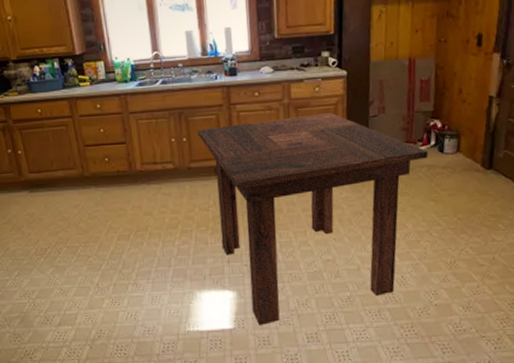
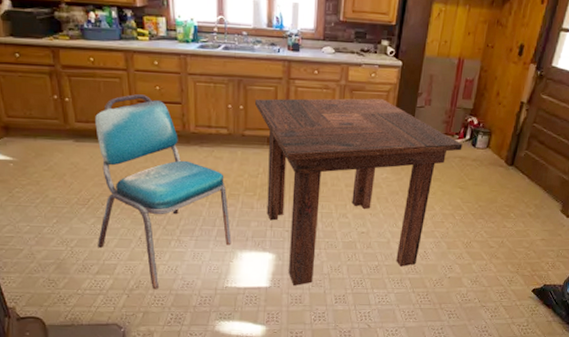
dining chair: none [46,139,189,339] -> present [95,94,232,290]

